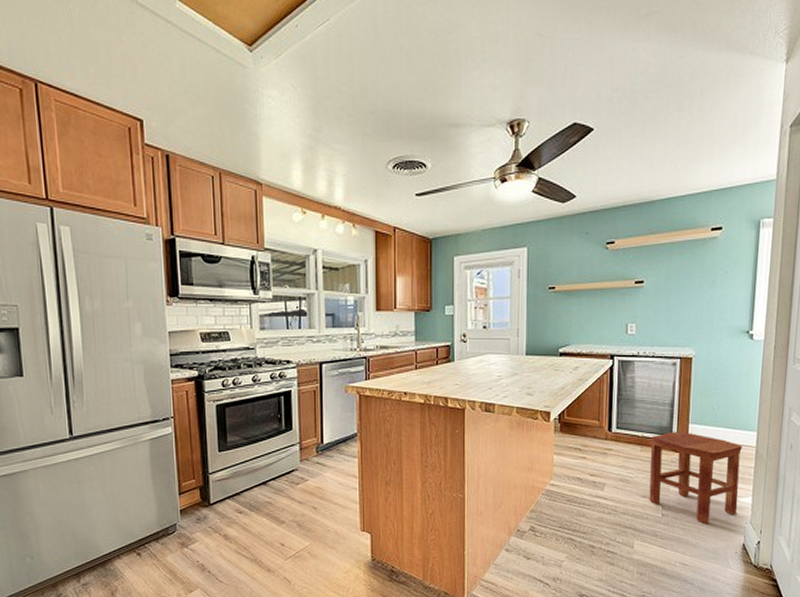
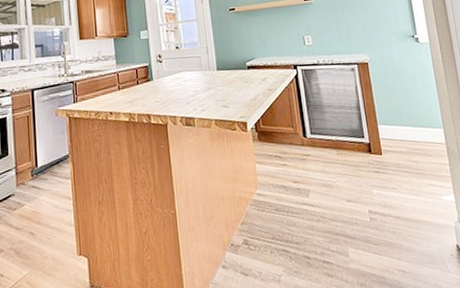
stool: present [649,432,742,525] -> none [344,133,443,227]

